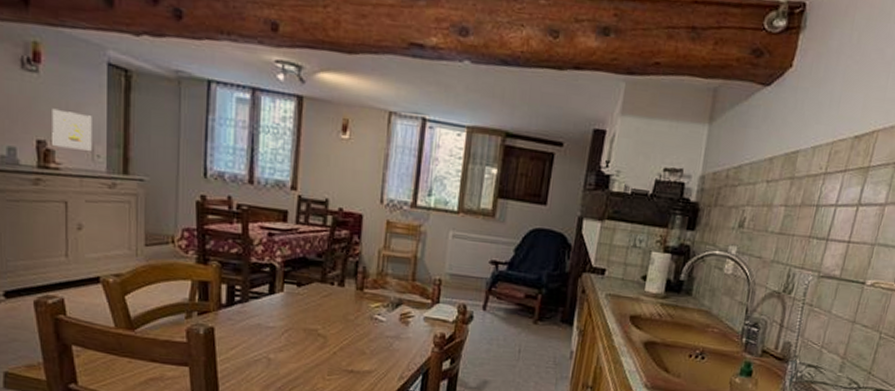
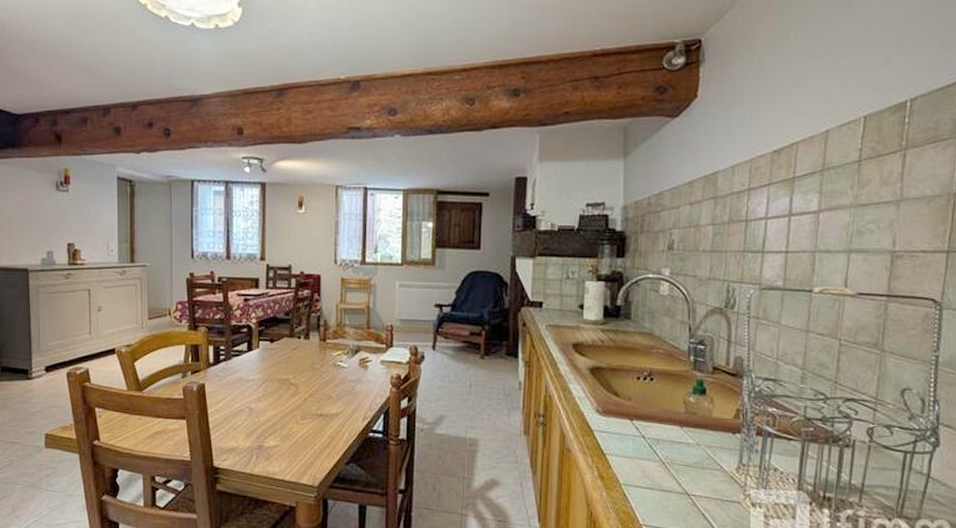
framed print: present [52,108,92,151] -> none [78,217,107,247]

